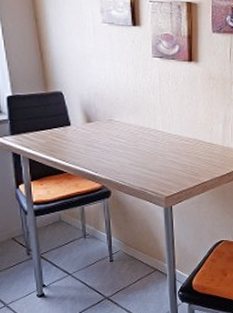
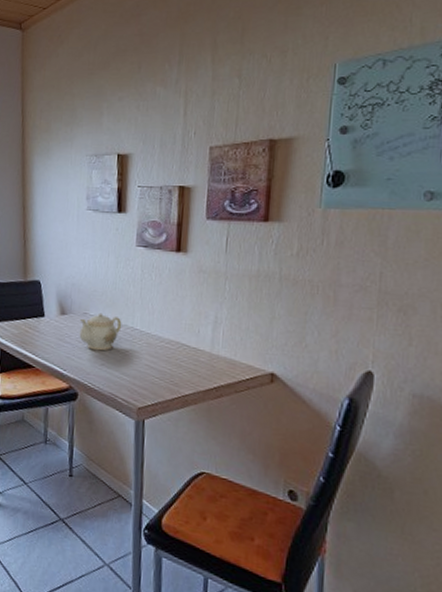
teapot: none [106,118,146,152] -> present [79,312,122,351]

